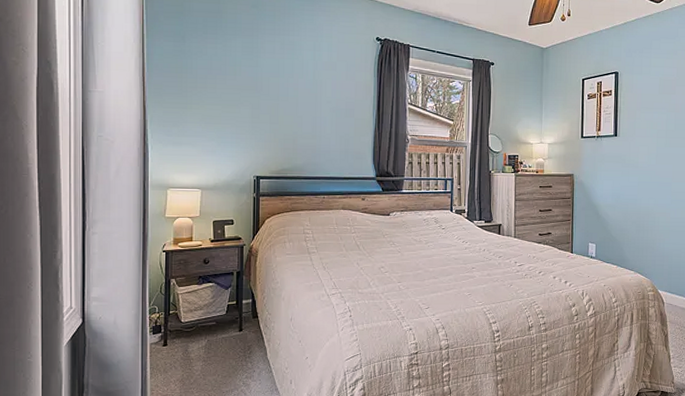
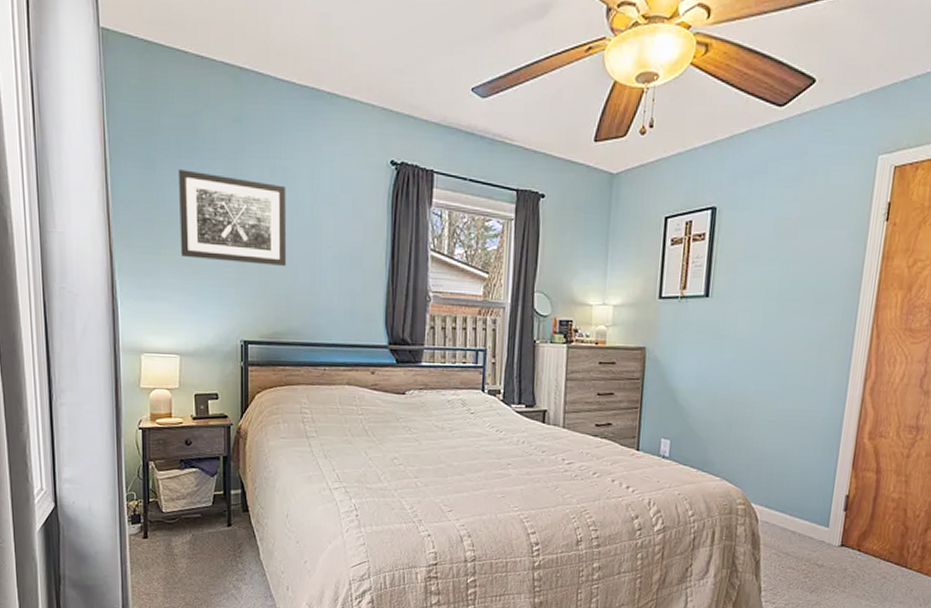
wall art: none [204,43,293,117] -> present [179,169,287,266]

